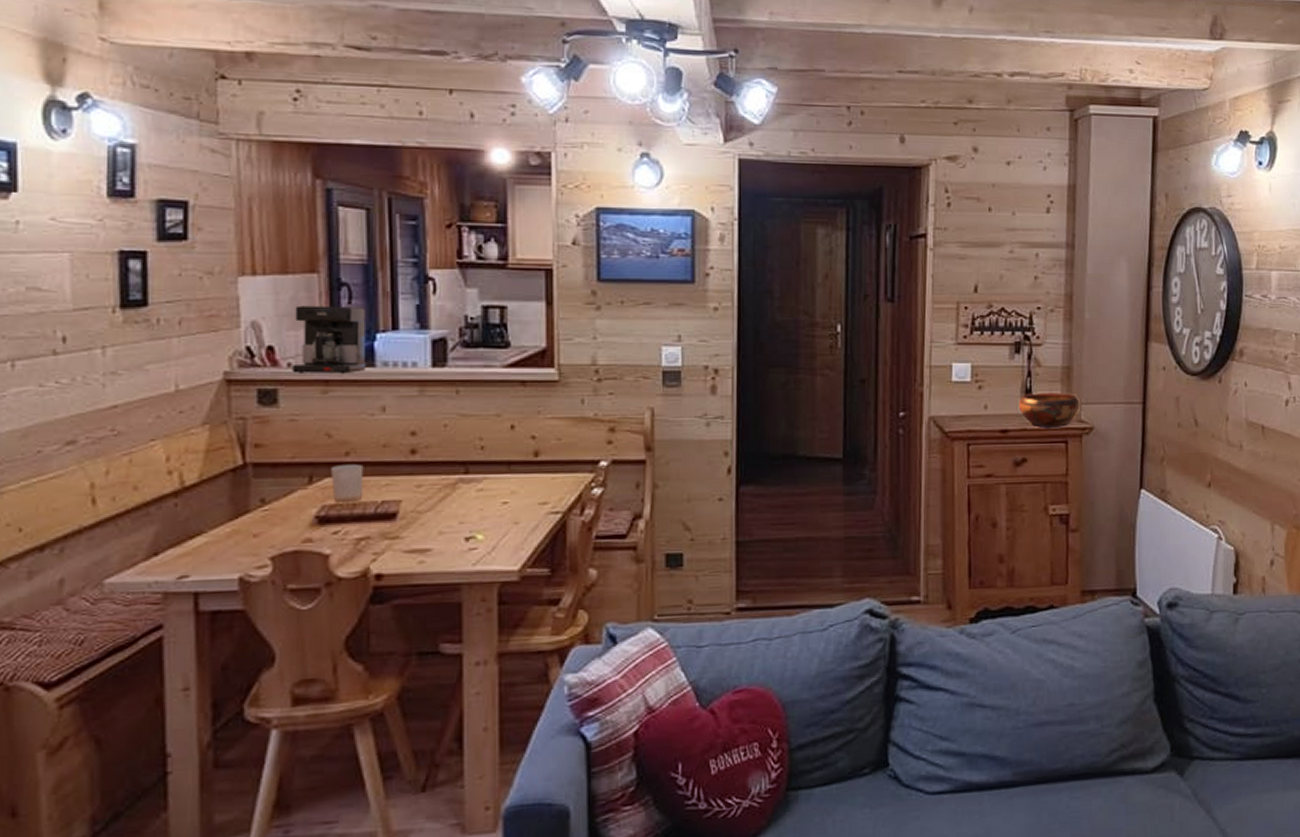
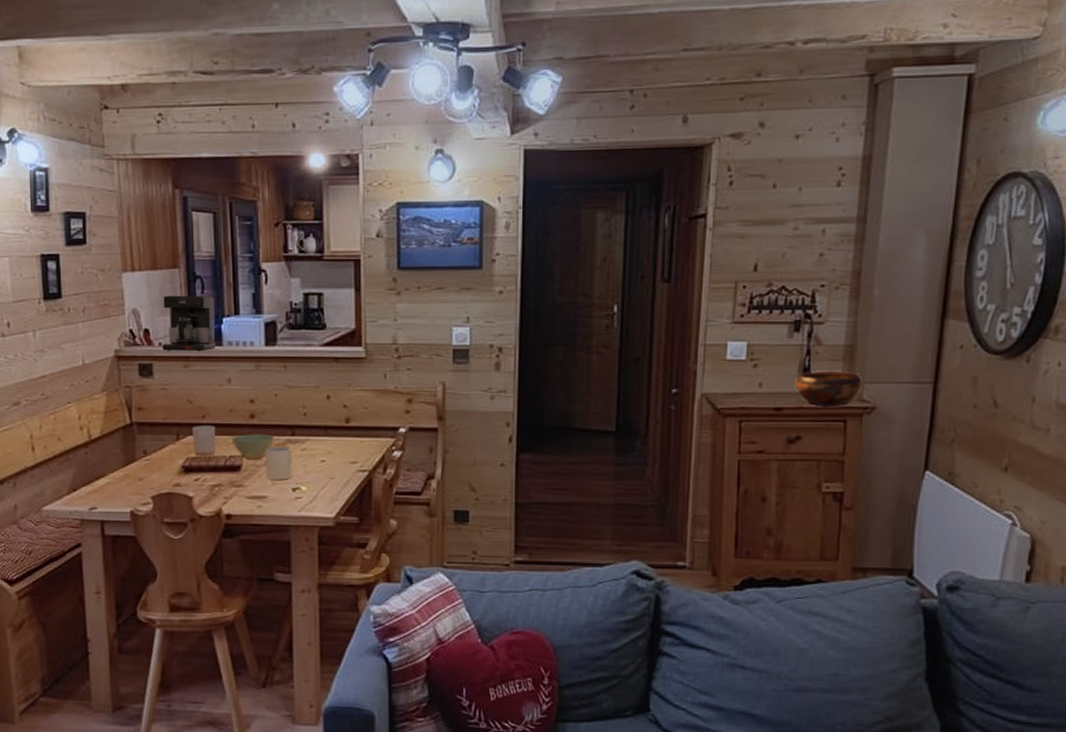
bowl: none [385,473,443,507] -> present [232,434,275,461]
mug: none [429,487,466,529] -> present [265,446,293,480]

